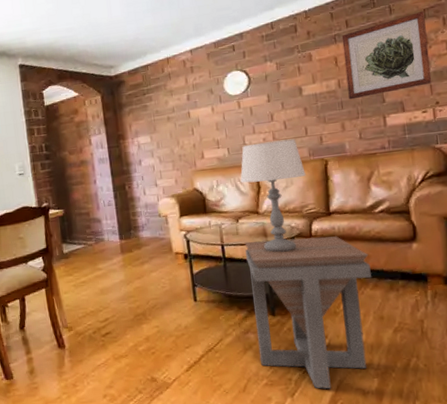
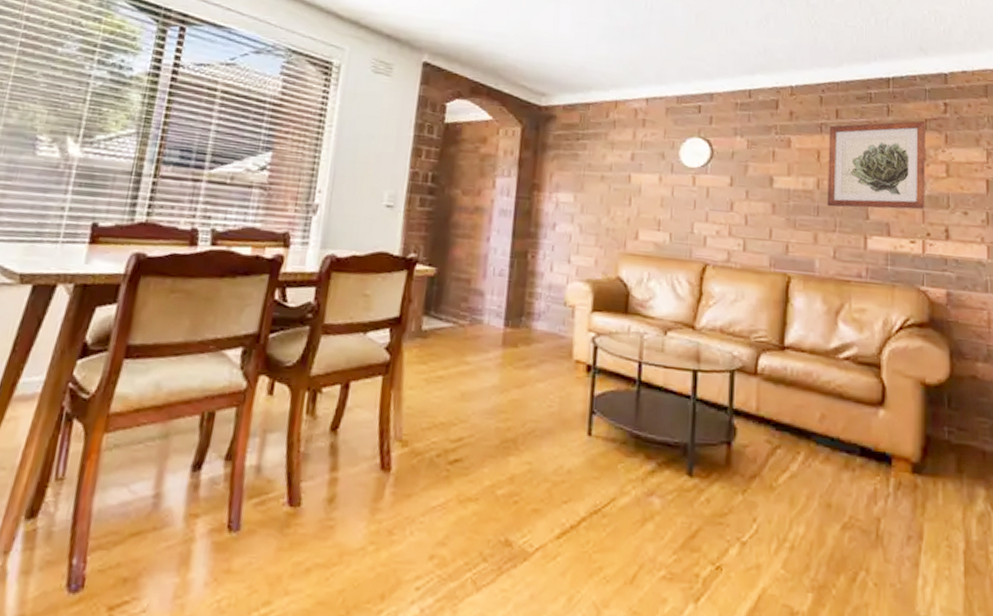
table lamp: present [240,138,306,253] -> none [678,235,762,389]
side table: present [244,236,371,389] -> none [661,364,824,599]

